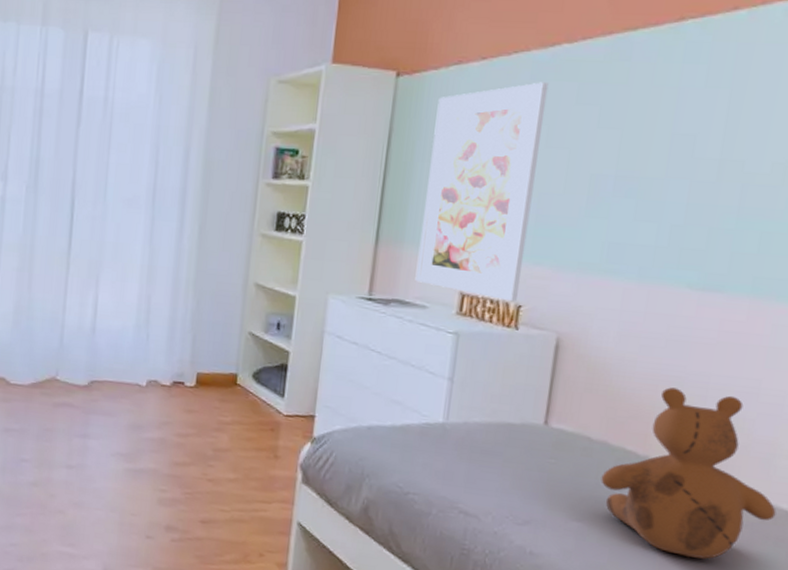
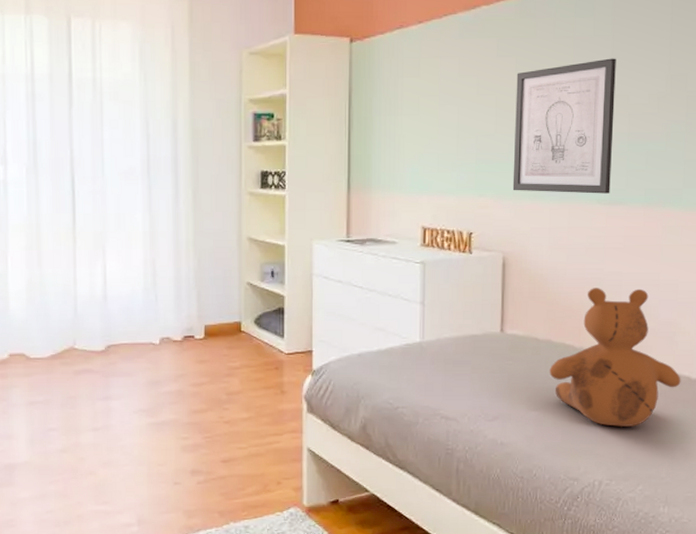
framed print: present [415,82,549,302] -> none [384,40,474,230]
wall art: none [578,115,733,278] -> present [512,58,616,194]

